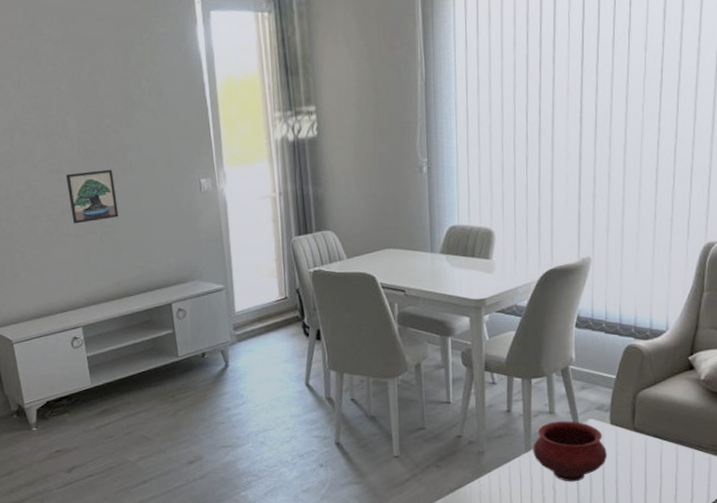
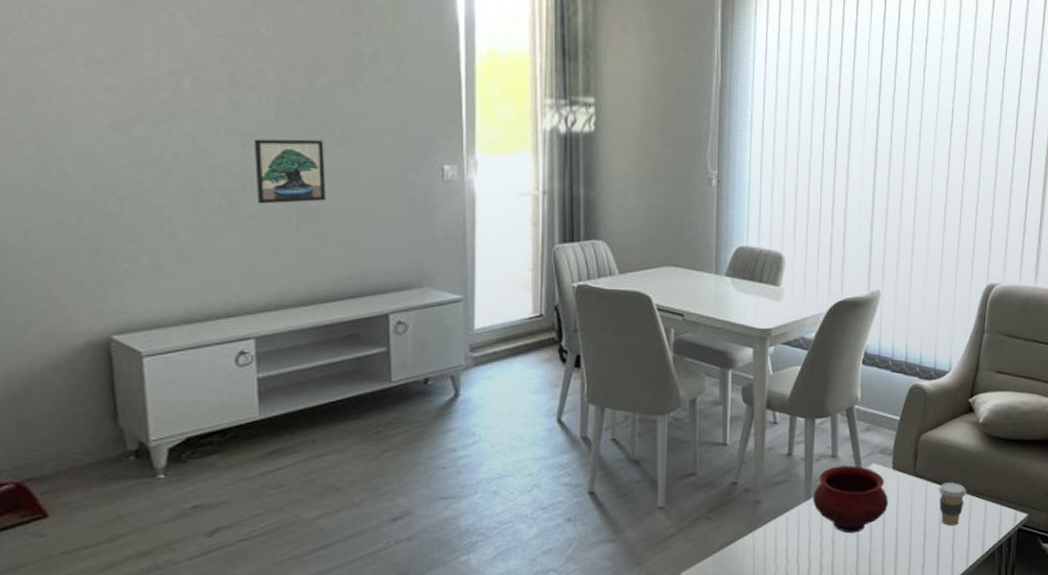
coffee cup: none [659,436,689,477] -> present [938,482,967,526]

